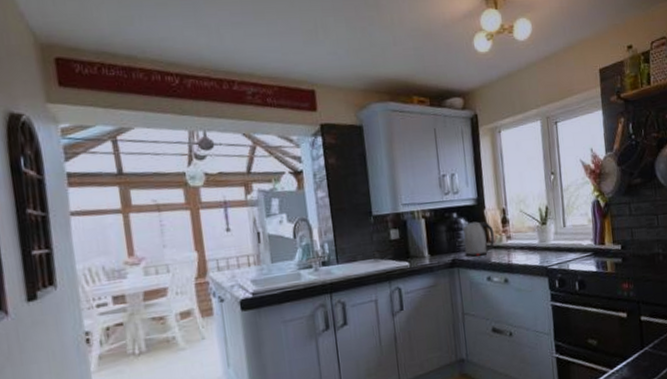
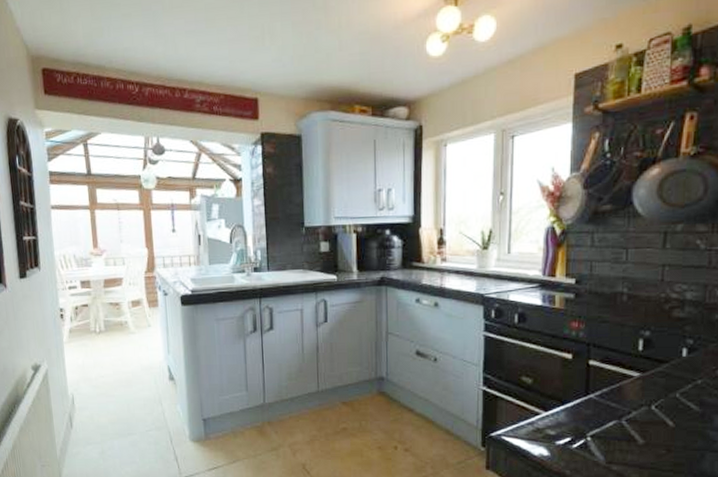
kettle: present [462,221,495,257] -> none [394,240,428,277]

